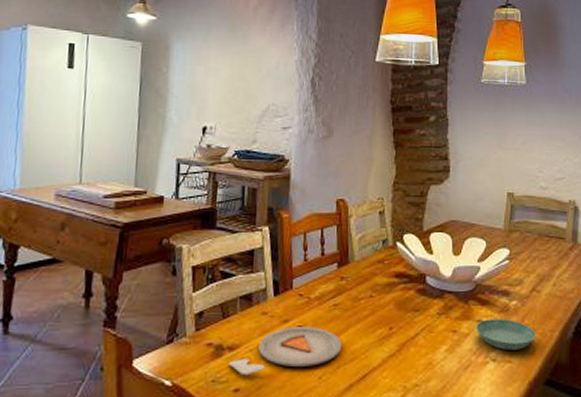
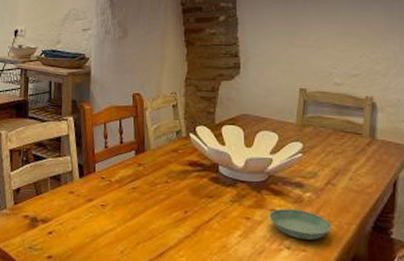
dinner plate: present [228,327,342,376] -> none [42,205,141,245]

